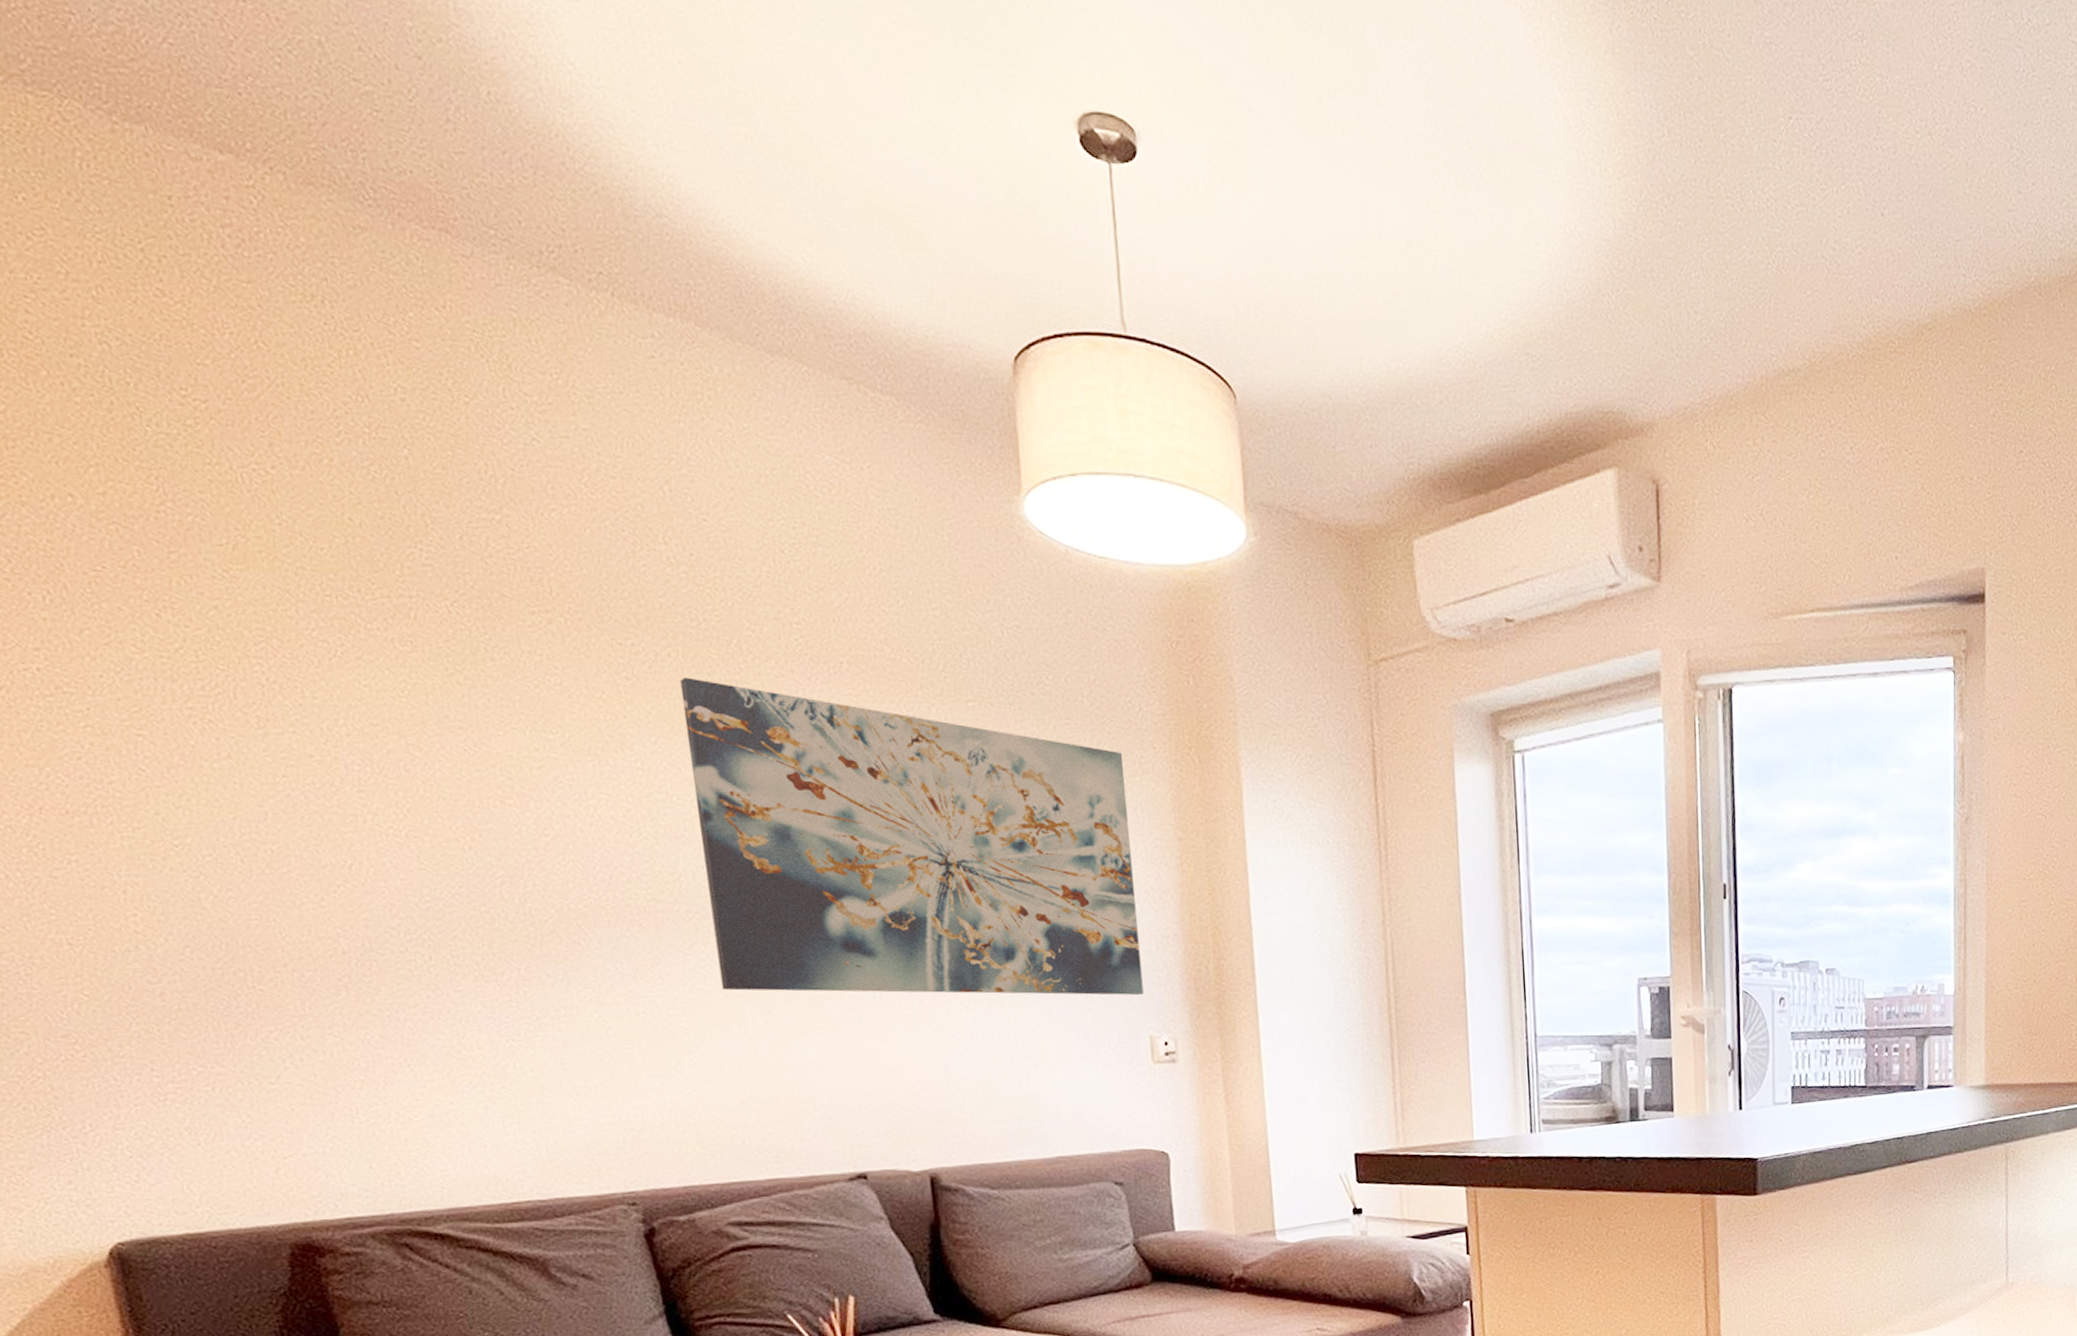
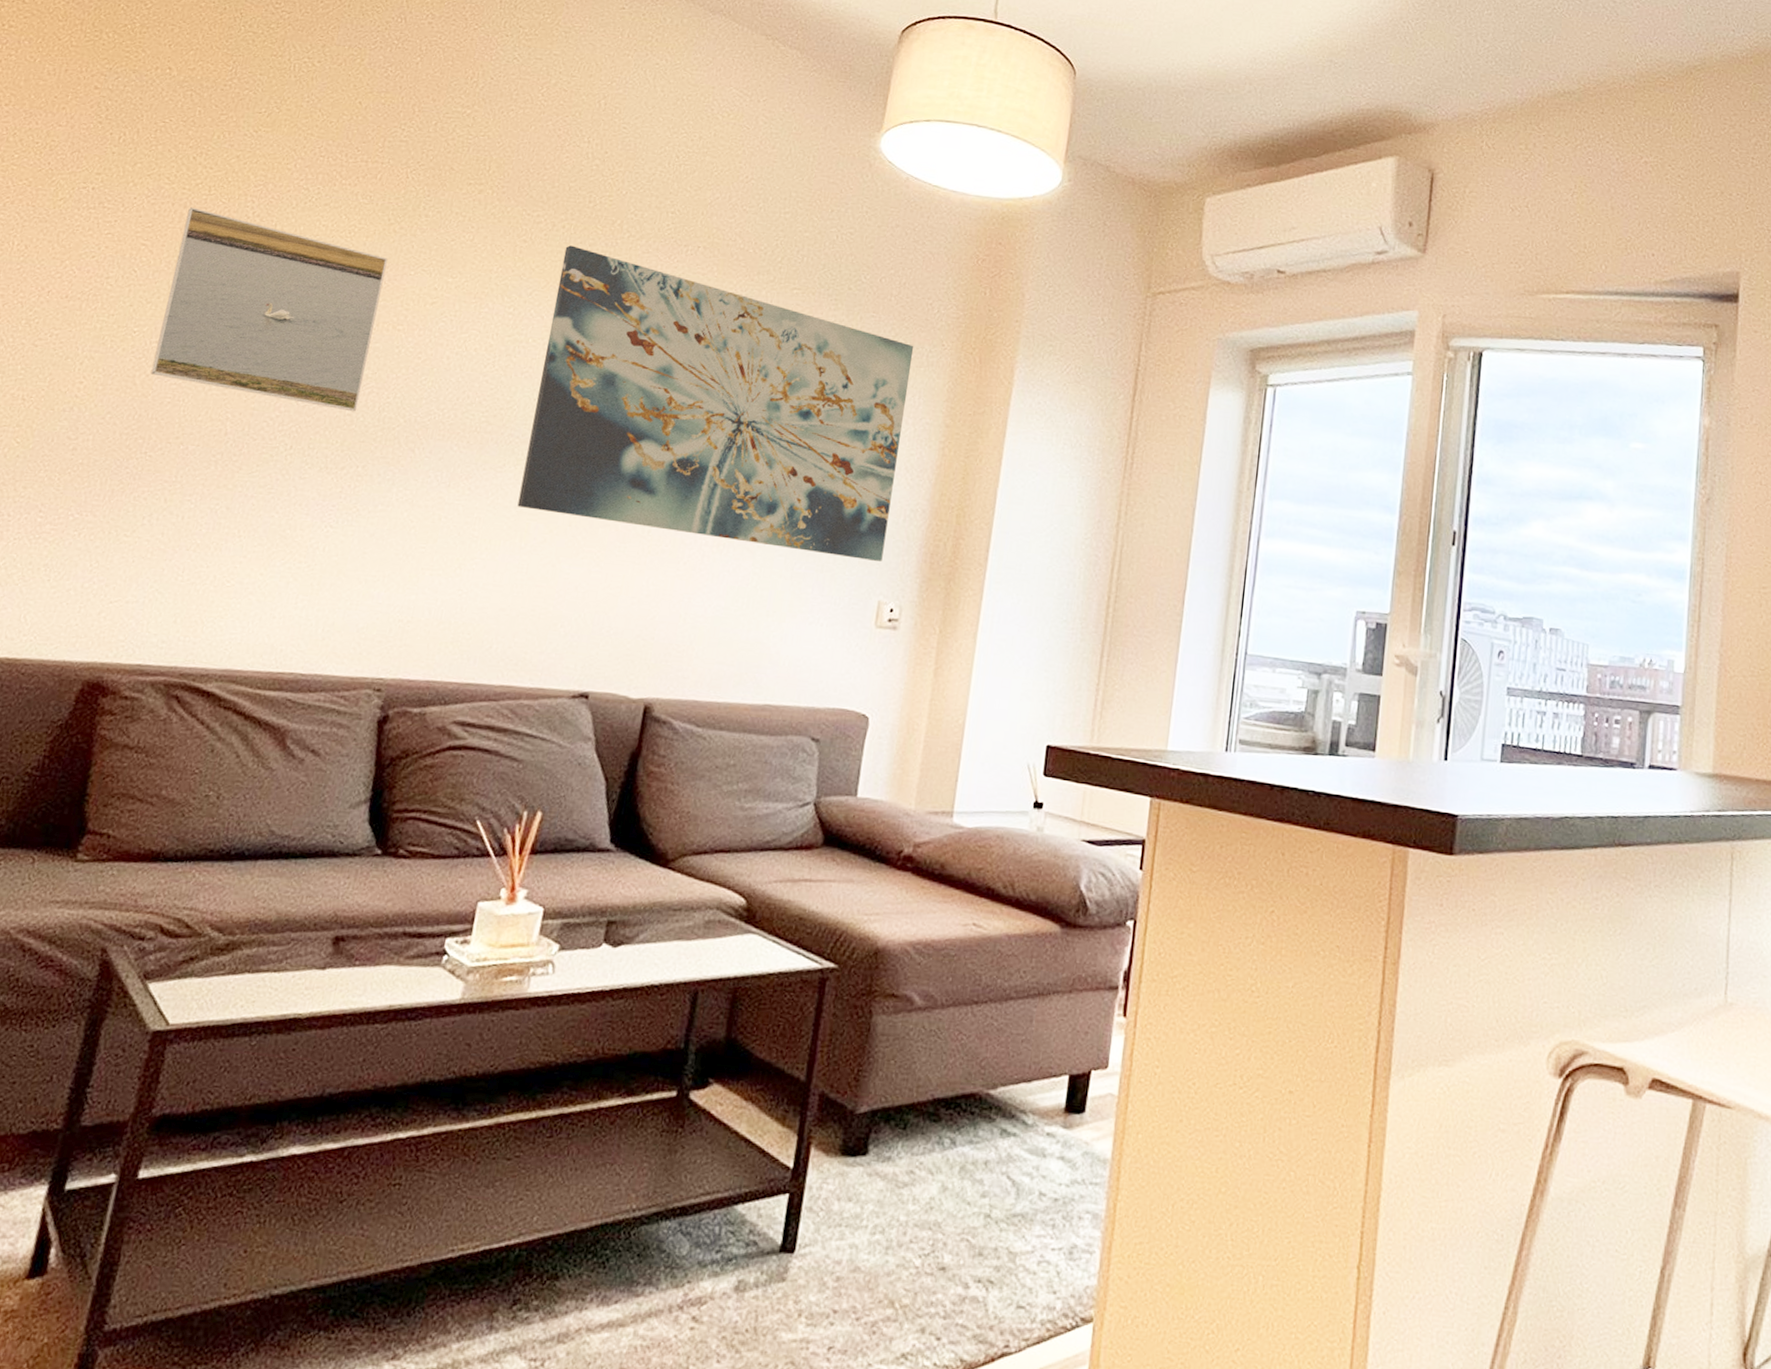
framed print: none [179,680,494,908] -> present [150,207,388,412]

